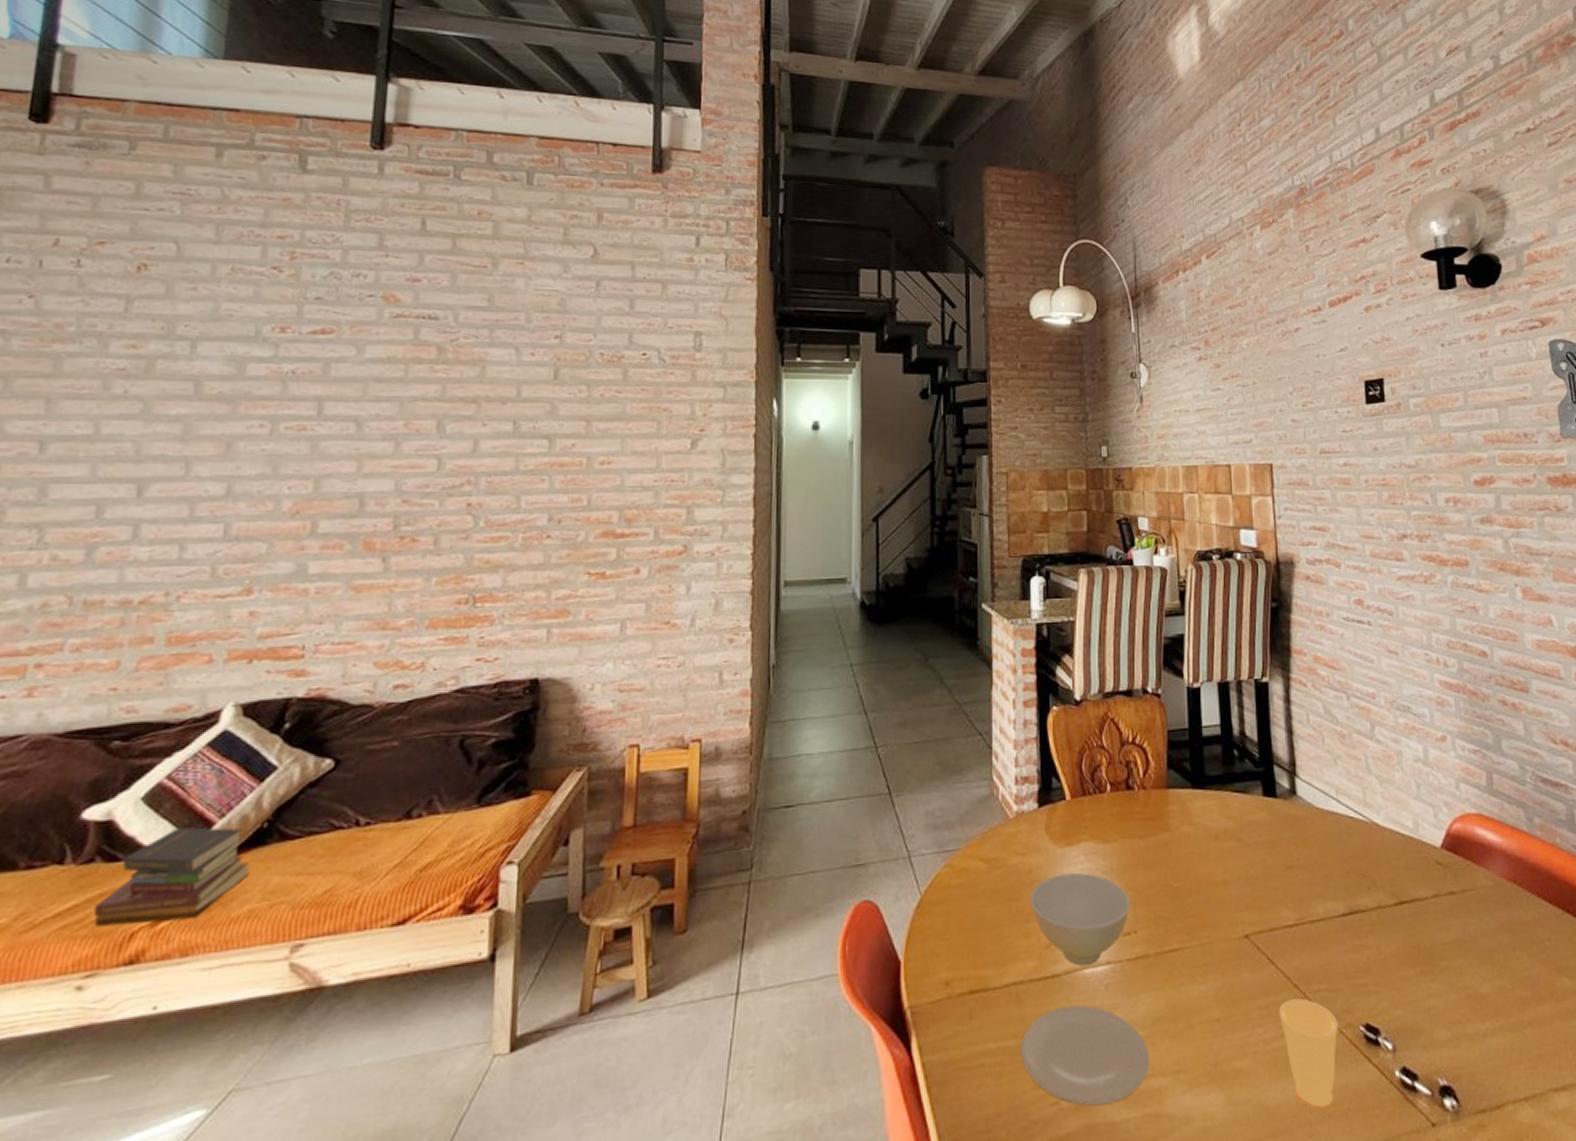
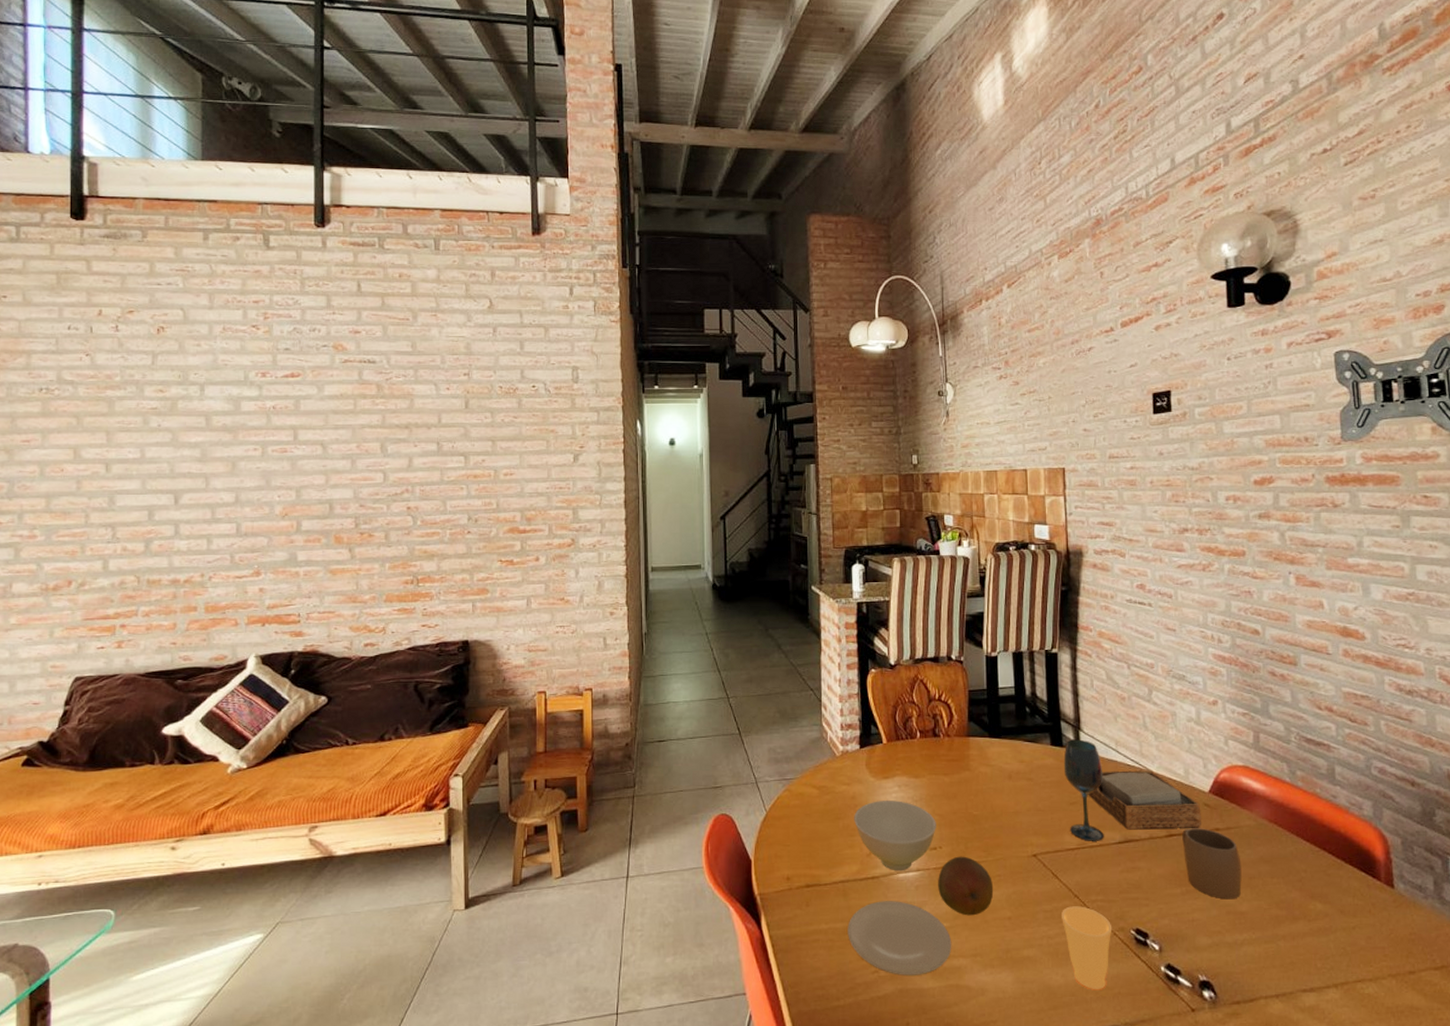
books: present [93,827,251,927] -> none [177,742,277,808]
fruit: none [1132,941,1199,1020] -> present [938,856,994,916]
wineglass: none [1278,787,1326,915] -> present [1063,739,1104,841]
napkin holder: none [1306,823,1434,898] -> present [1088,770,1201,830]
mug: none [1413,892,1482,980] -> present [1182,828,1242,900]

